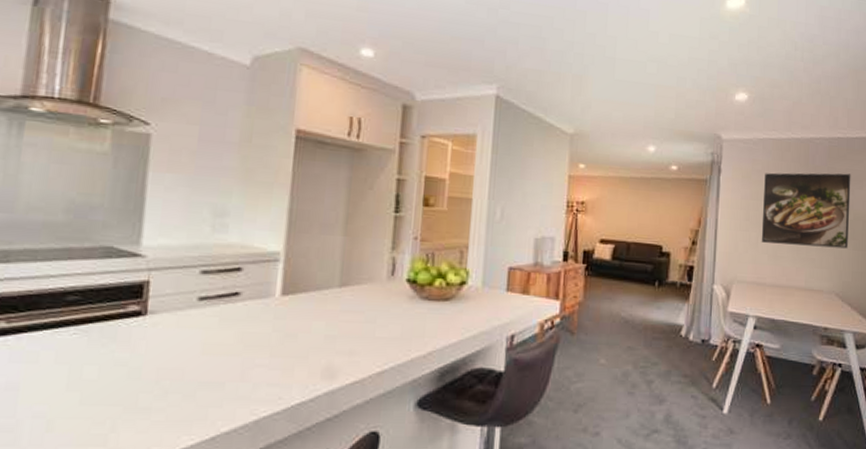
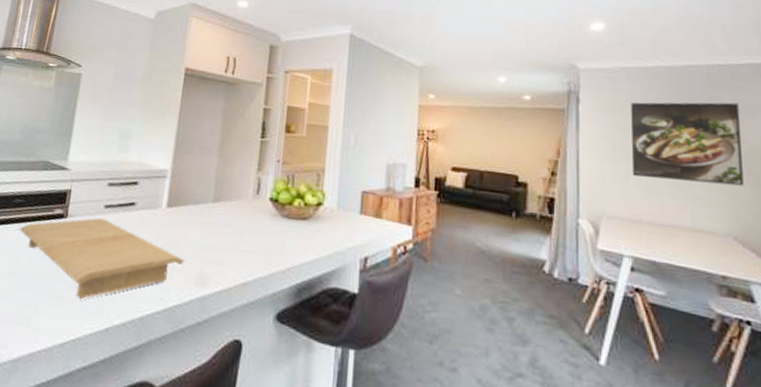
cutting board: none [78,313,308,408] -> present [20,218,185,299]

